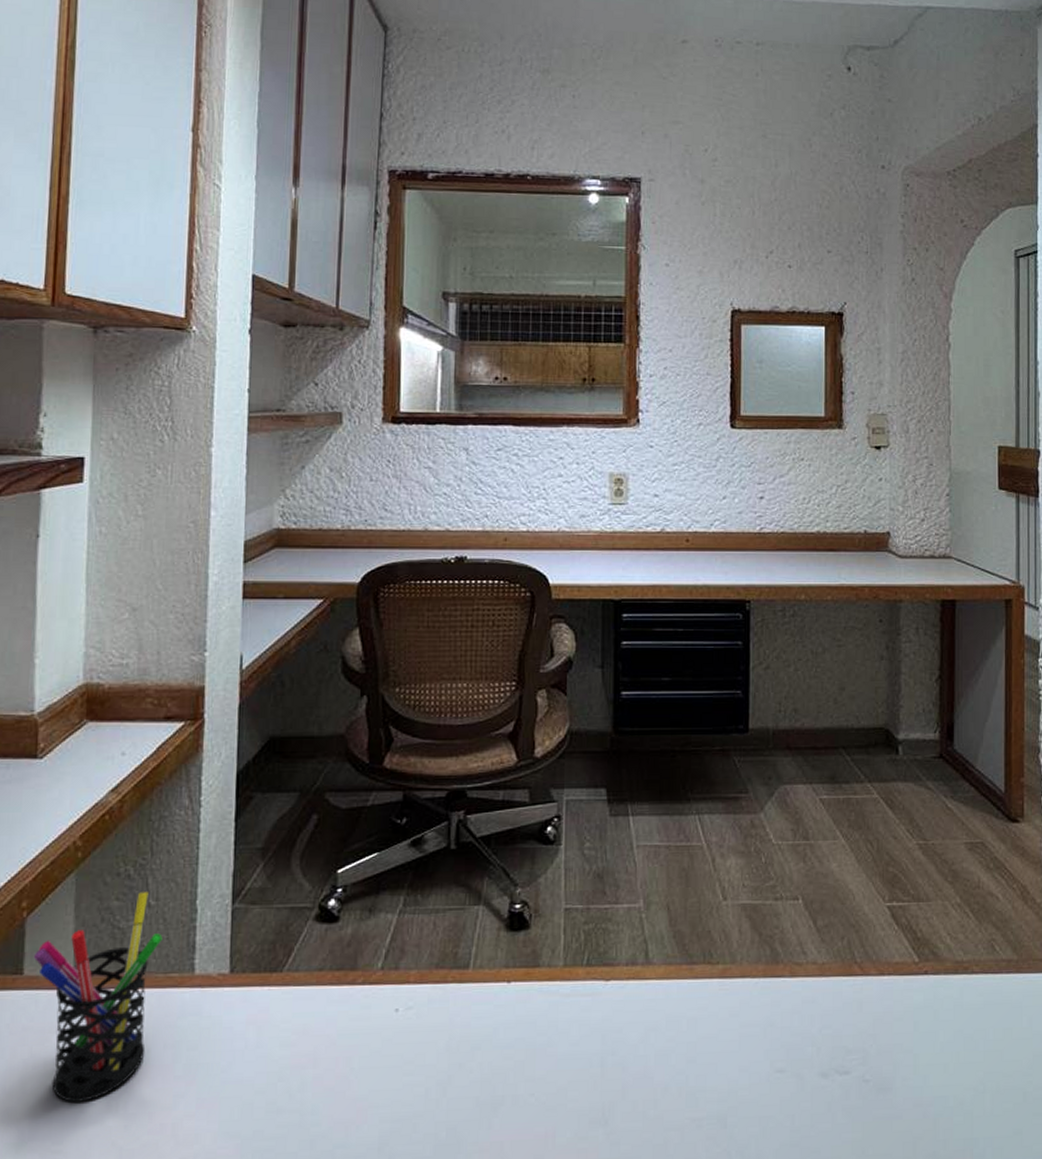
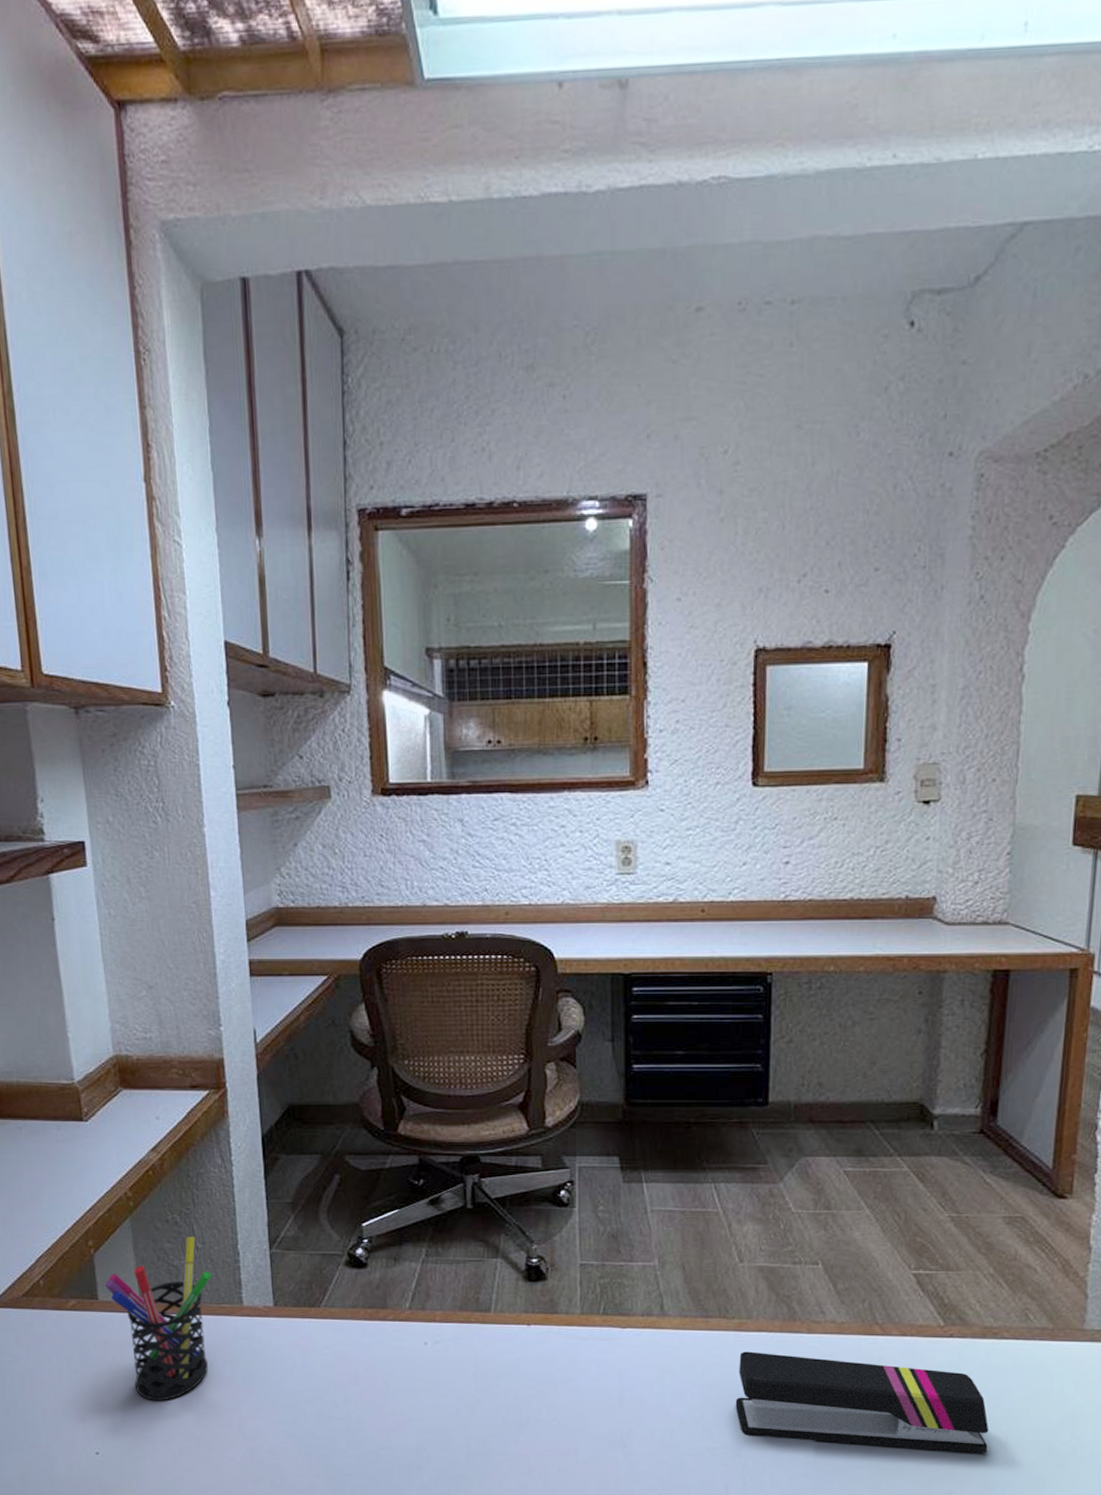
stapler: none [720,1001,967,1106] -> present [735,1351,989,1454]

